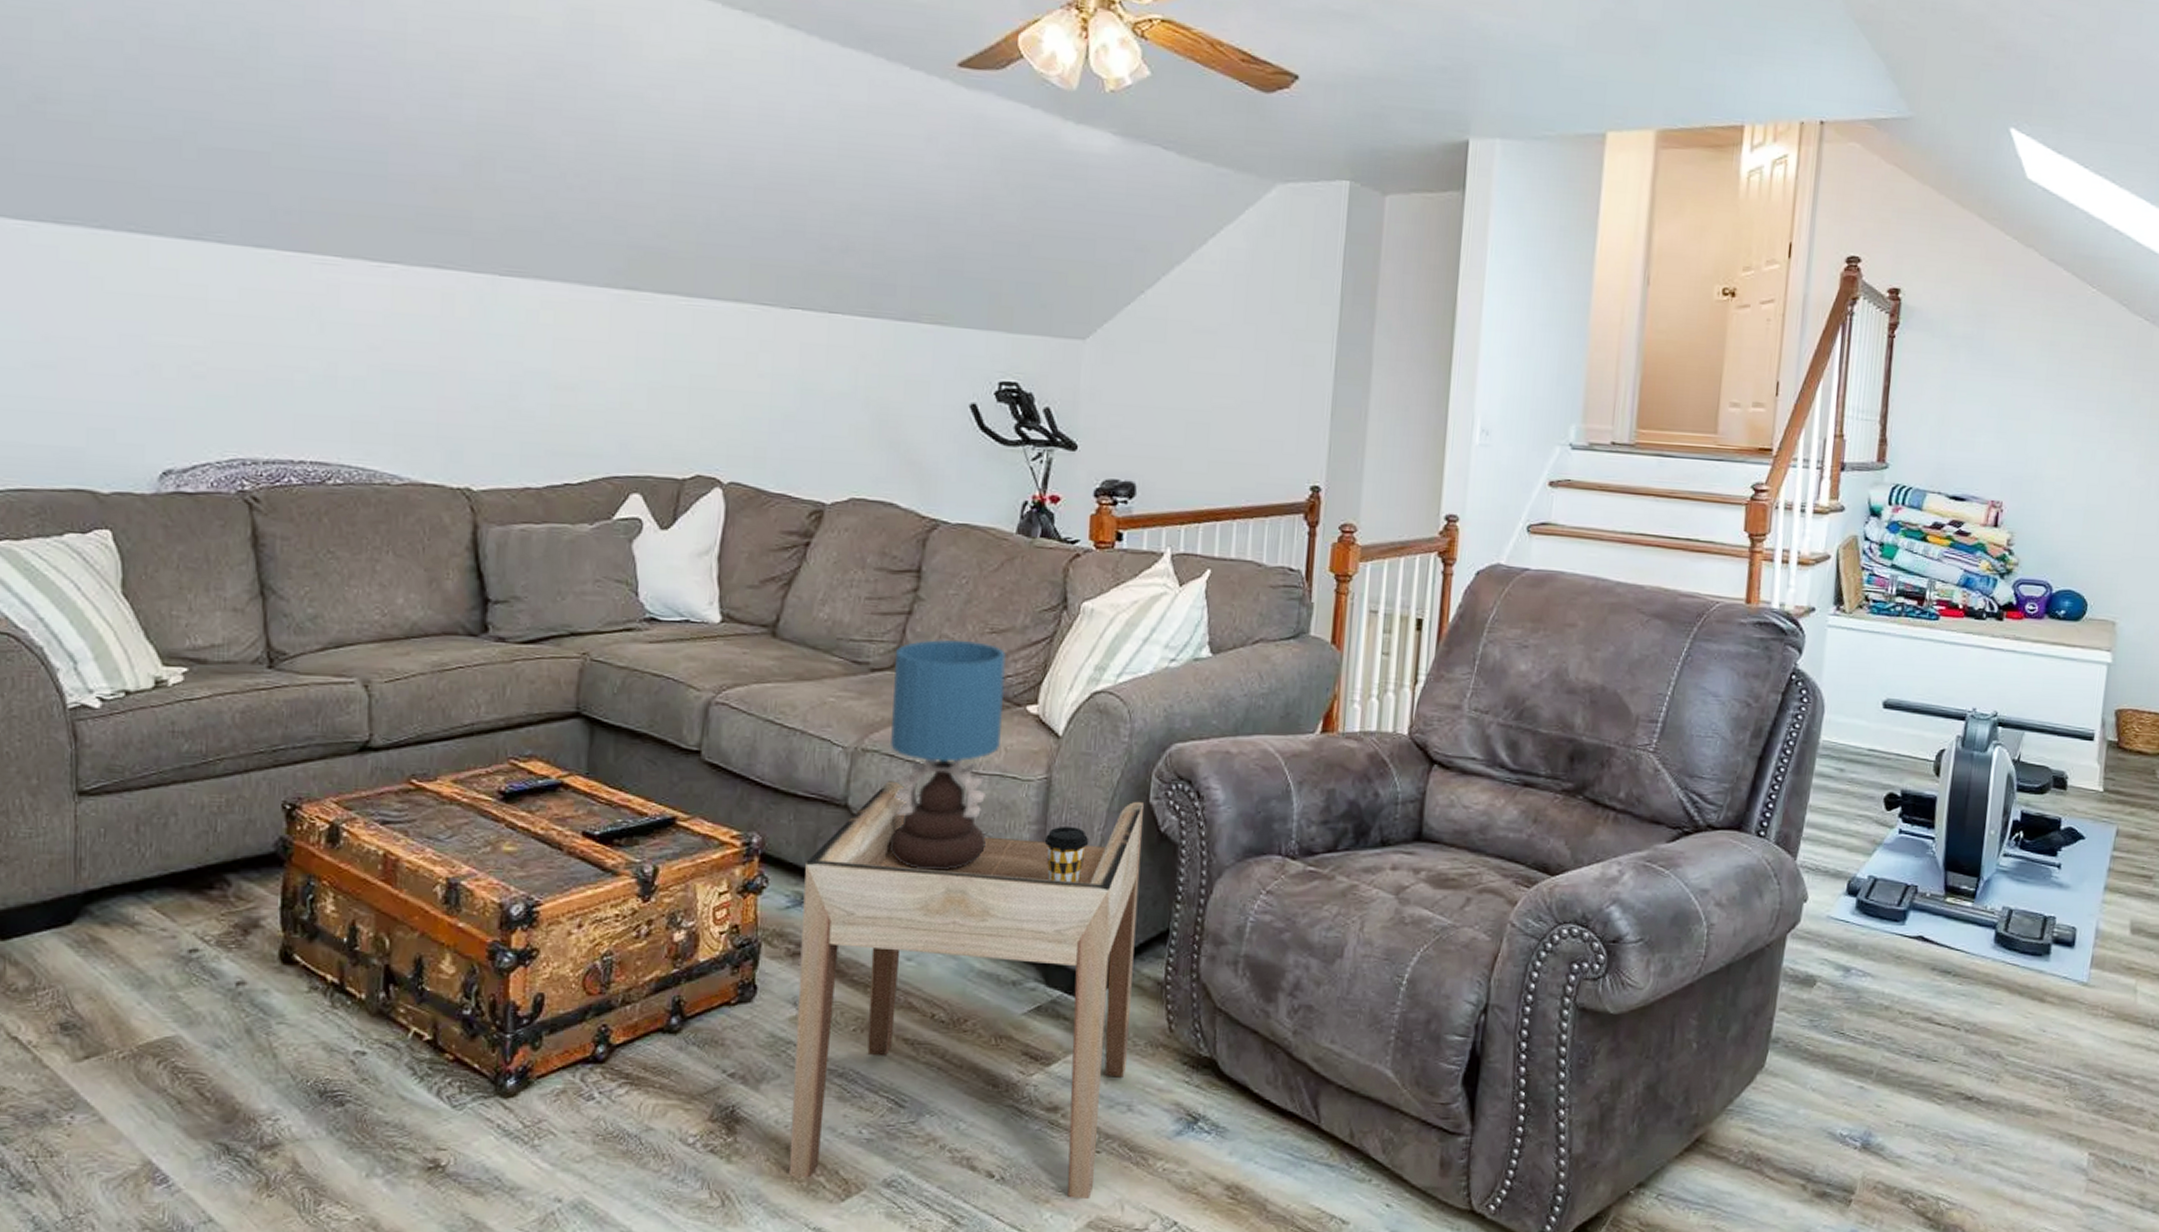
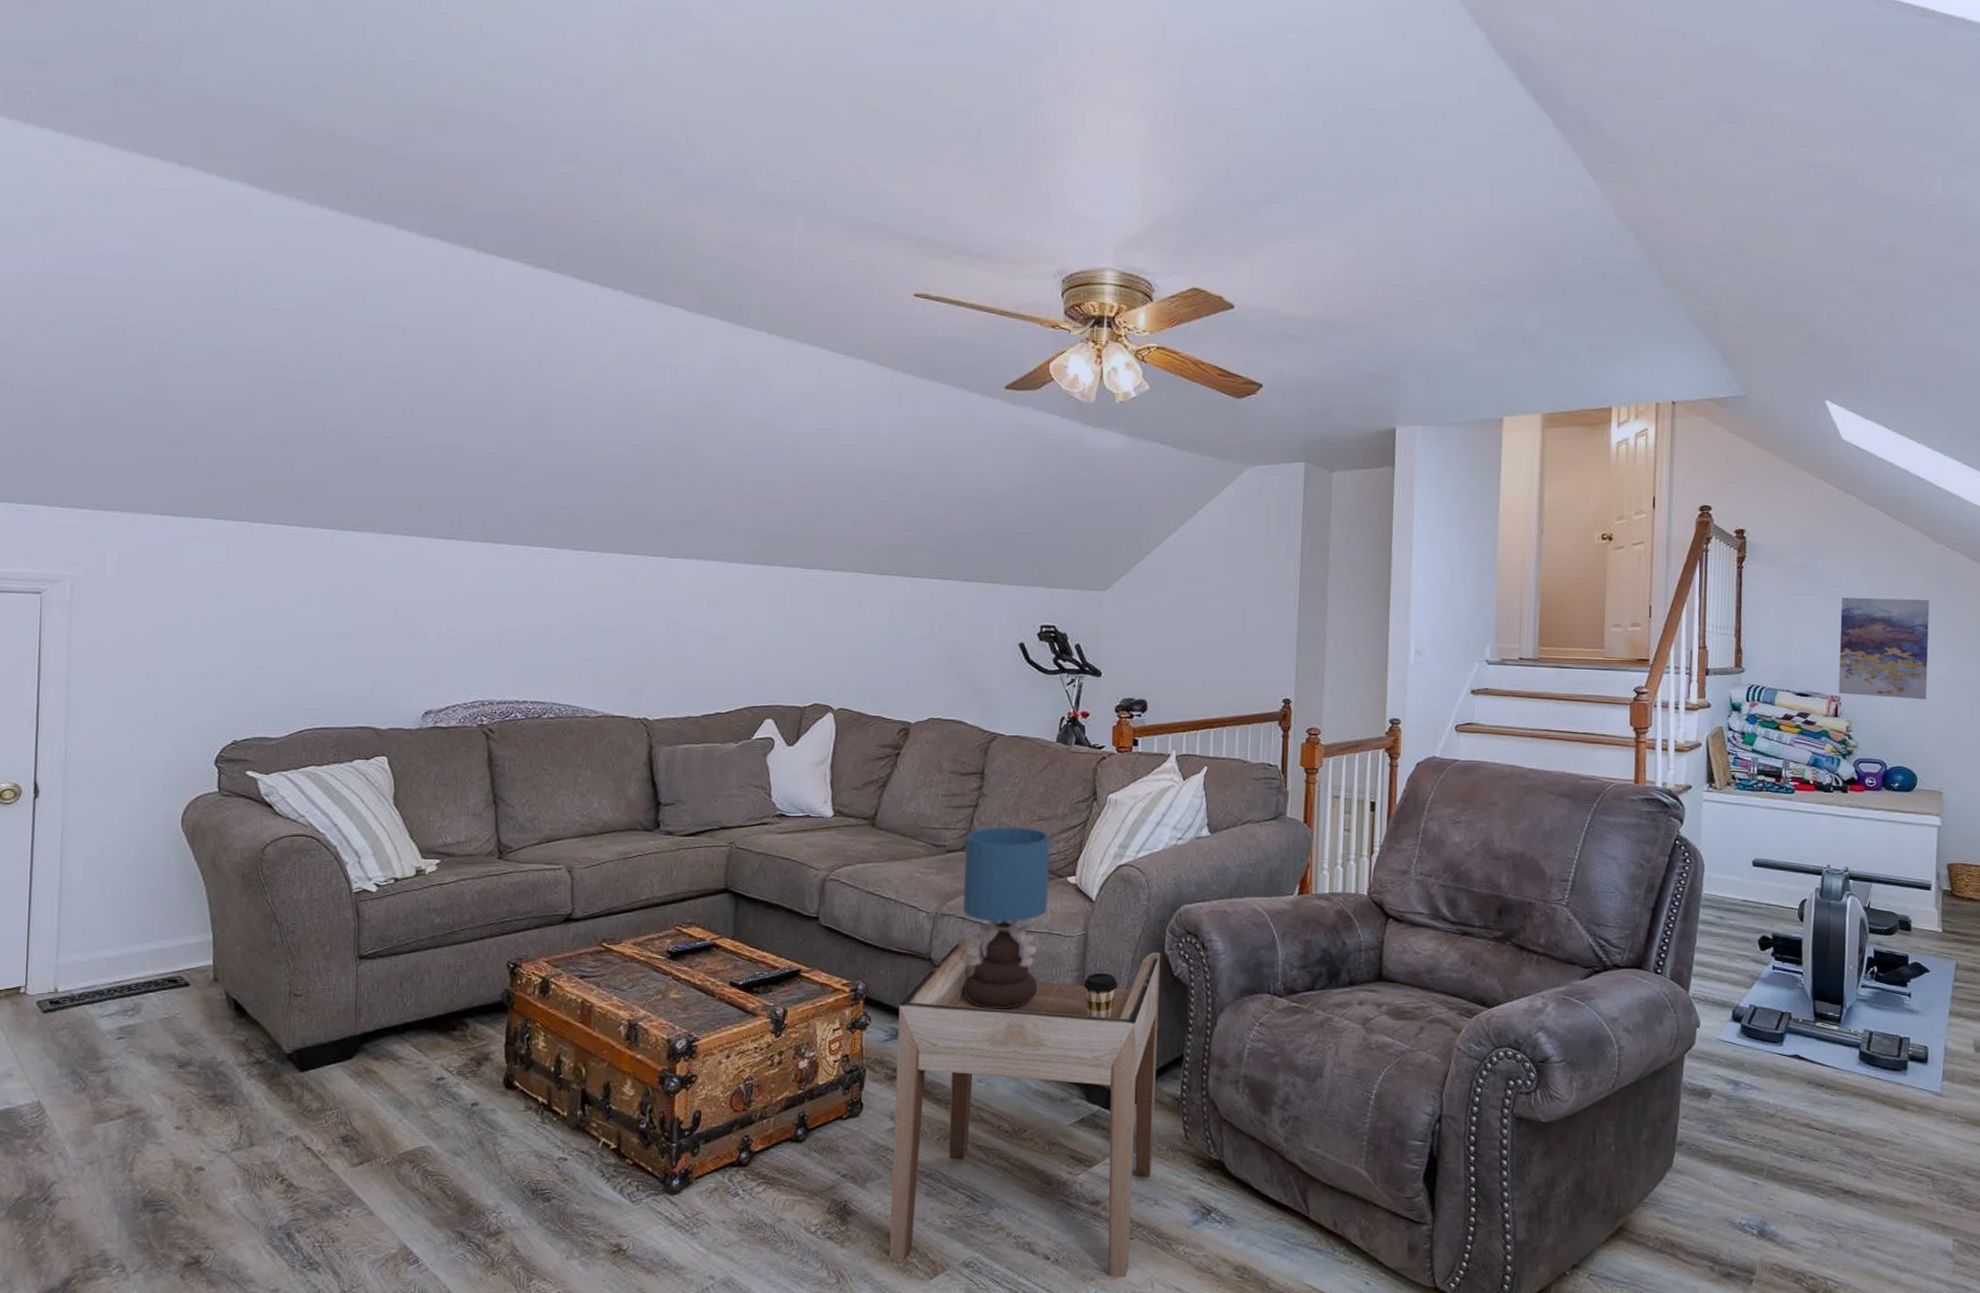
wall art: none [2000,379,2119,508] -> present [1838,597,1930,699]

